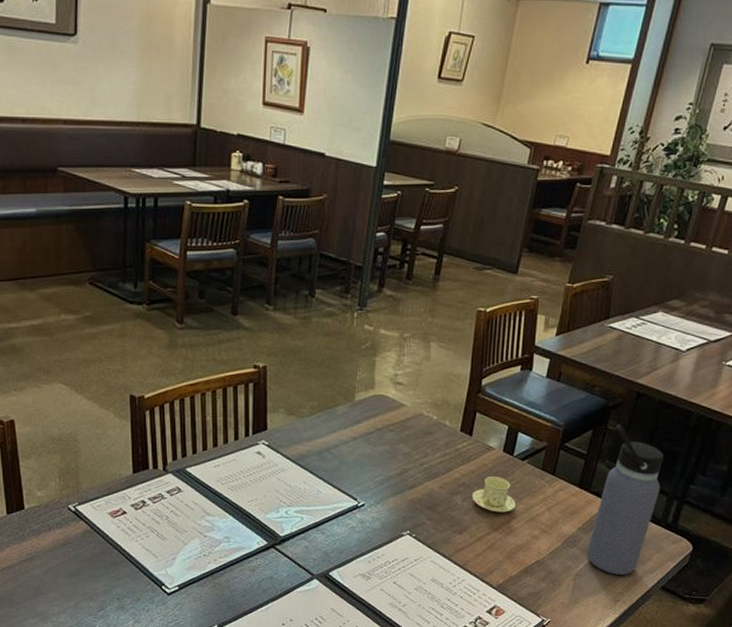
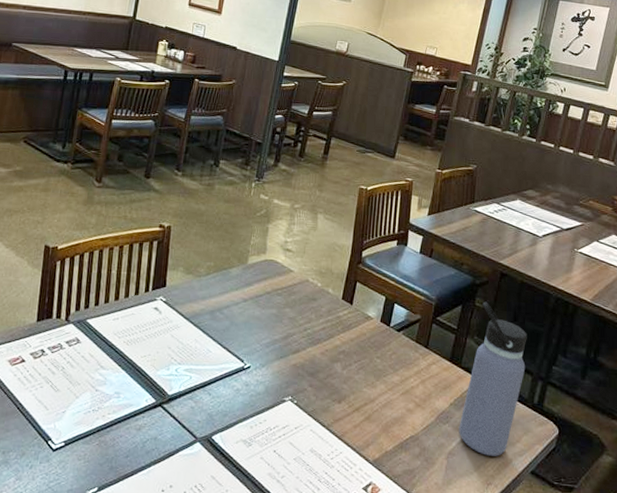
cup and saucer: present [472,475,516,512] -> none [351,345,392,383]

